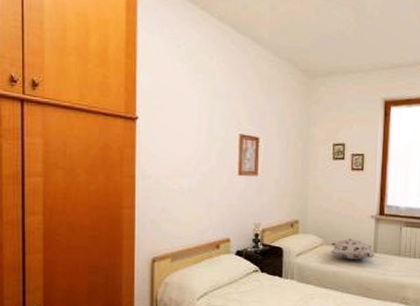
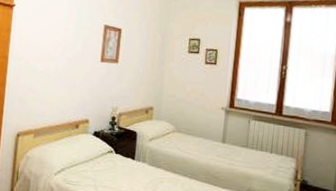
decorative pillow: present [330,238,376,260] -> none [180,127,225,149]

